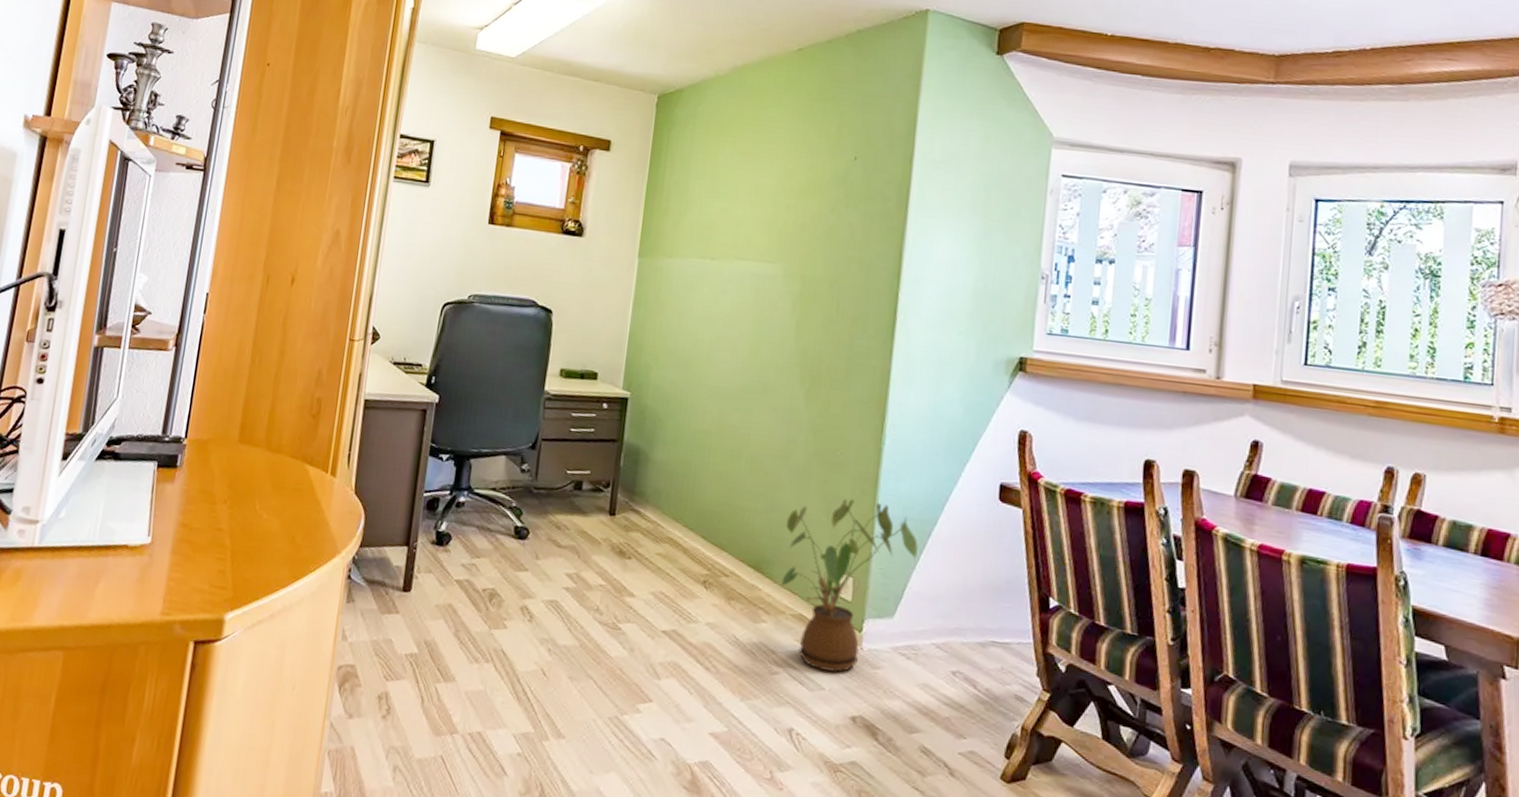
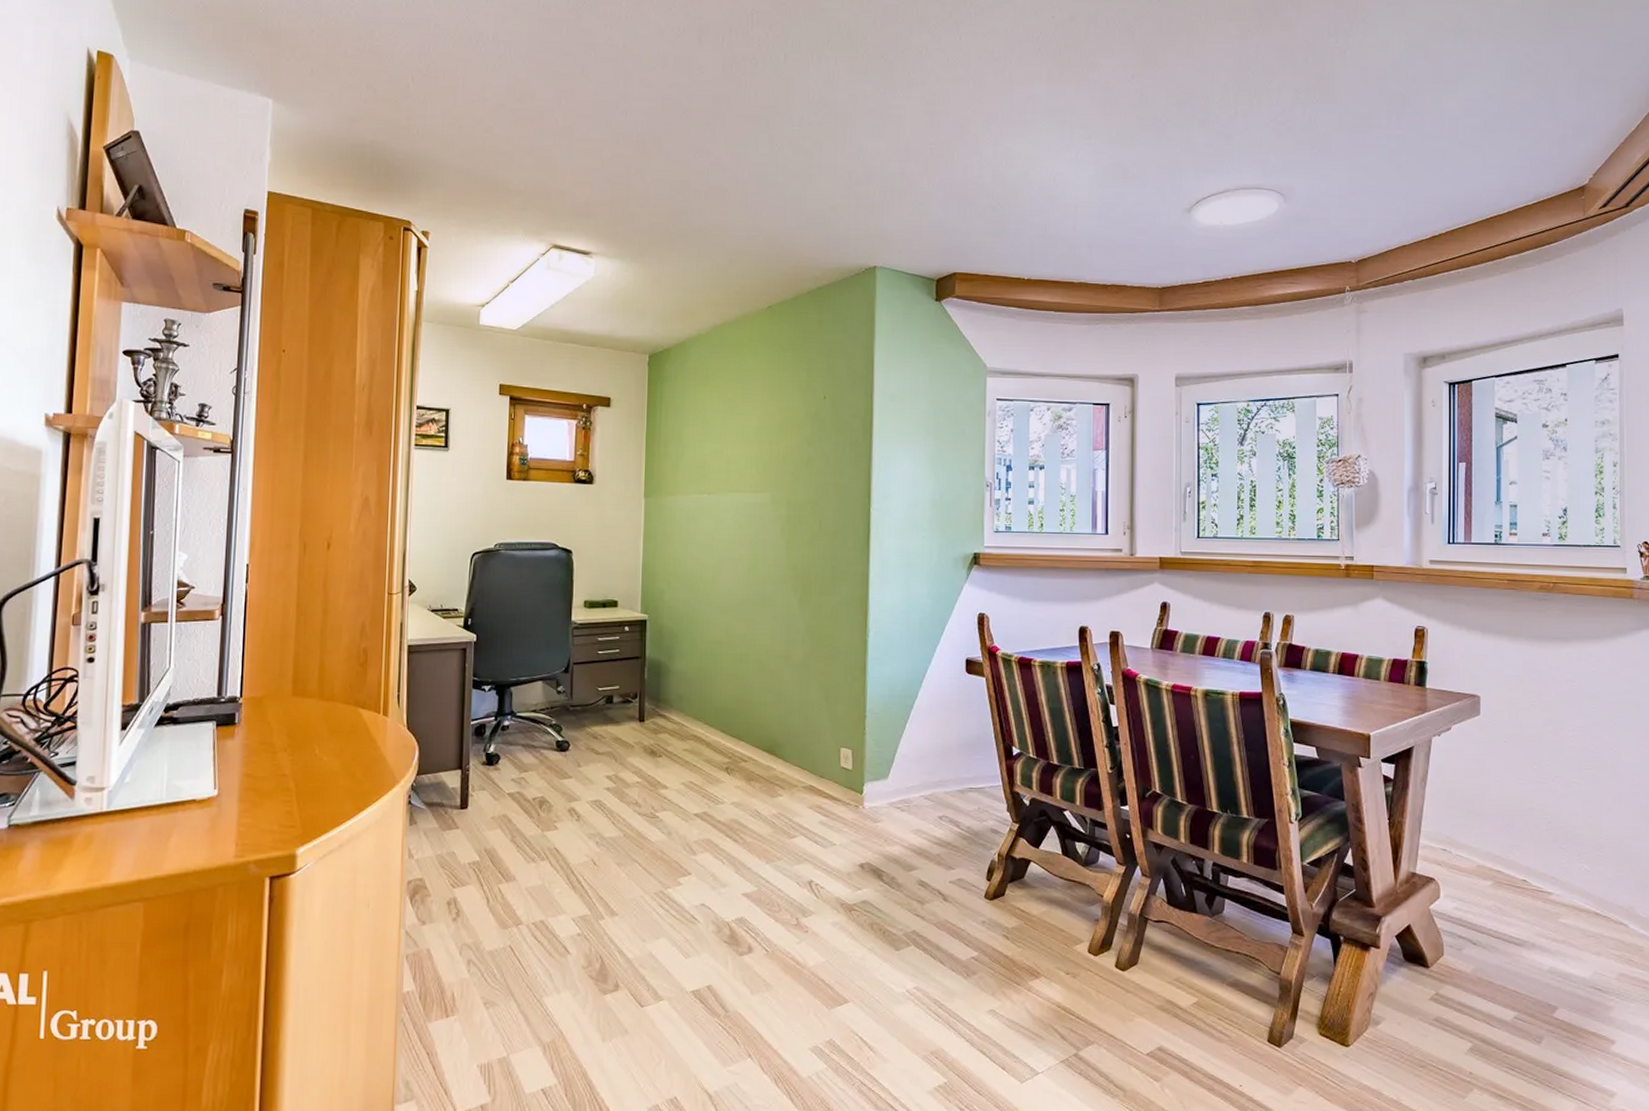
house plant: present [780,498,918,673] -> none [791,684,903,829]

